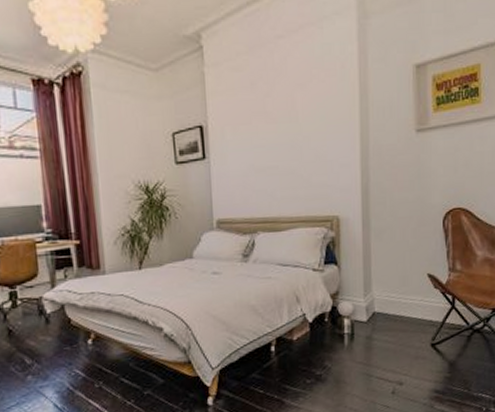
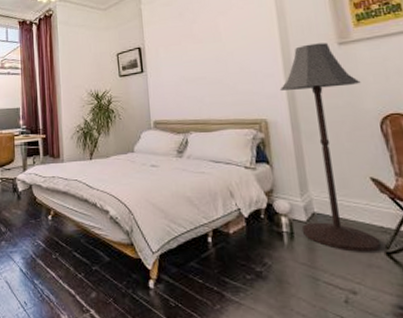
floor lamp: none [354,129,432,347] -> present [279,43,381,252]

